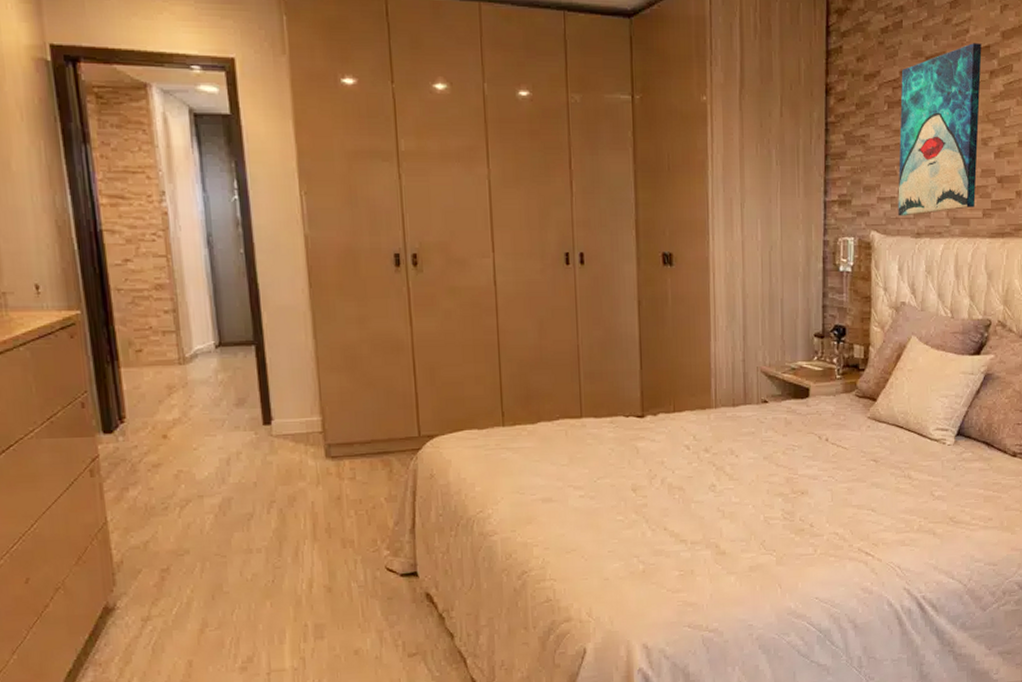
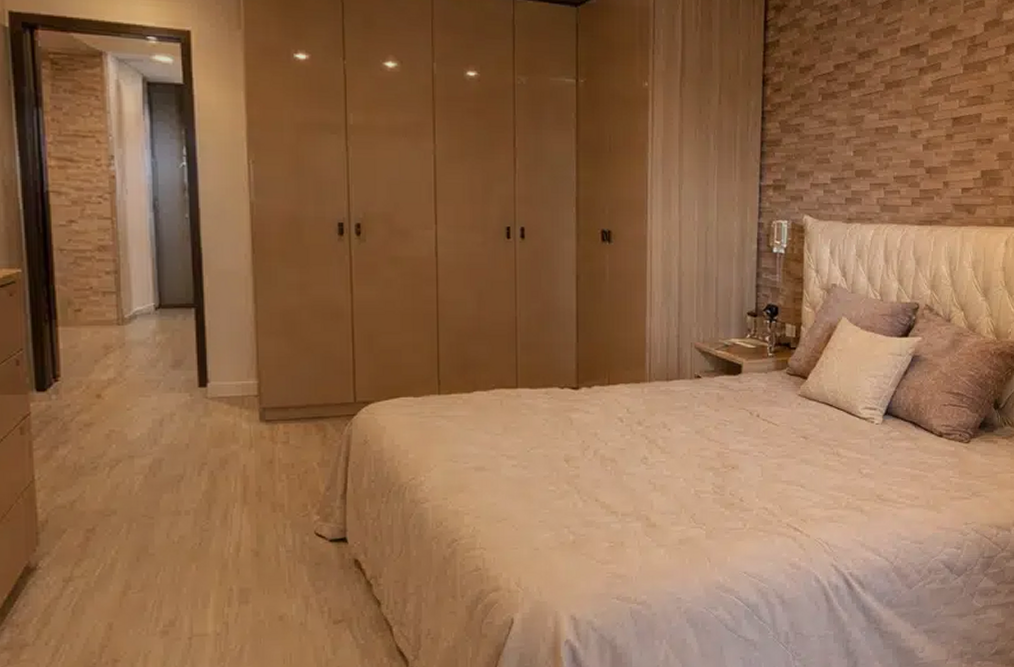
wall art: present [898,43,982,216] -> none [830,41,912,202]

